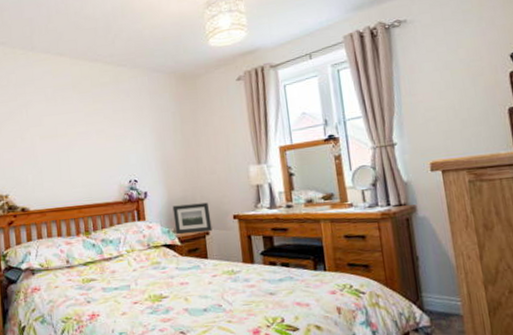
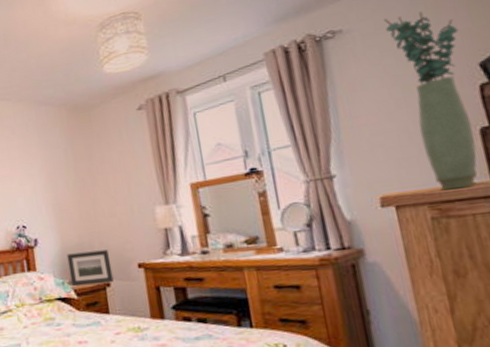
vase: none [439,9,505,159] -> present [384,11,478,191]

